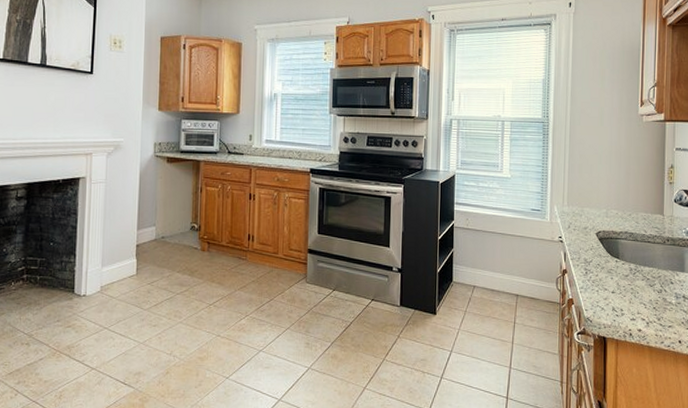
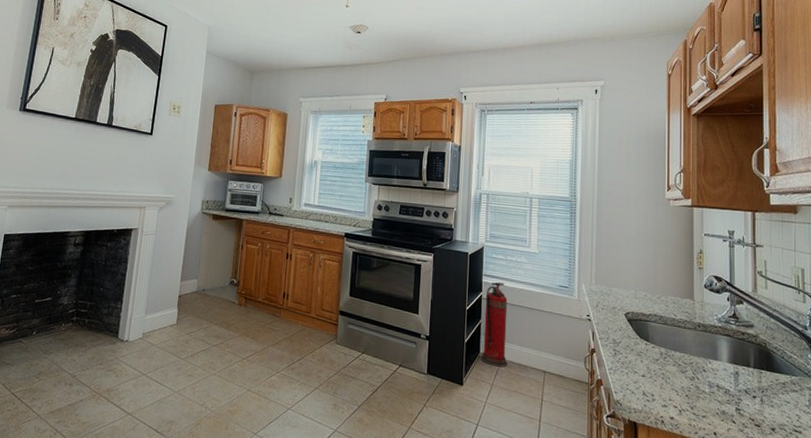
fire extinguisher: none [453,210,481,294] -> present [480,282,508,367]

